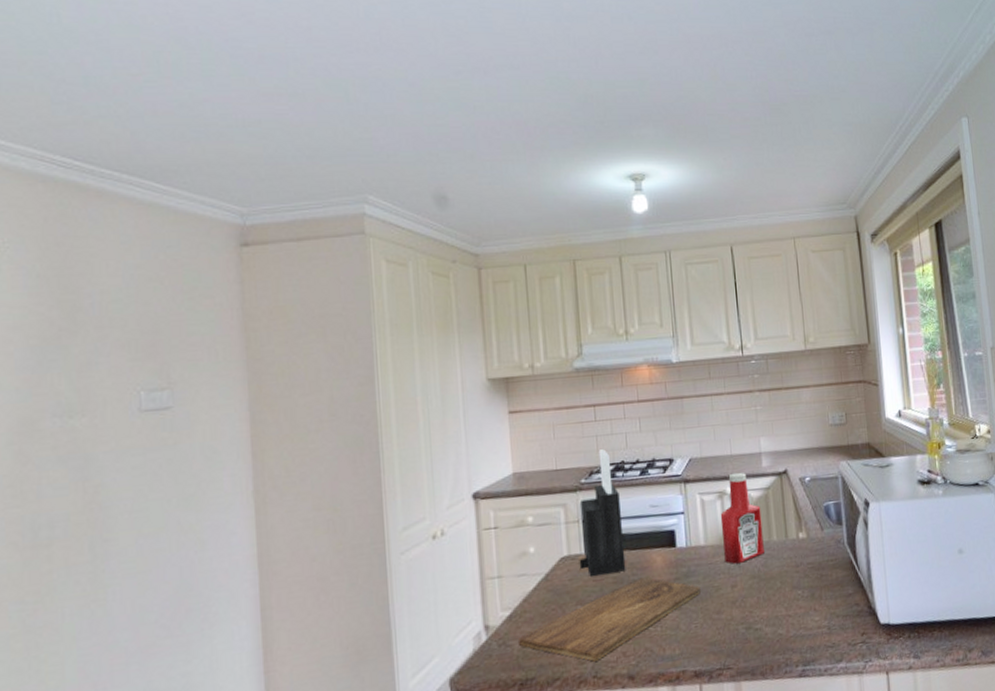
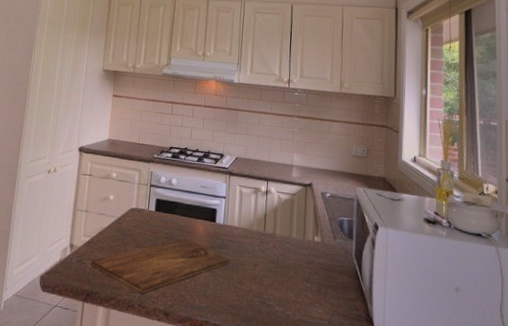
knife block: present [579,449,626,576] -> none [142,136,180,231]
ketchup bottle: present [720,472,764,564] -> none [252,176,286,249]

